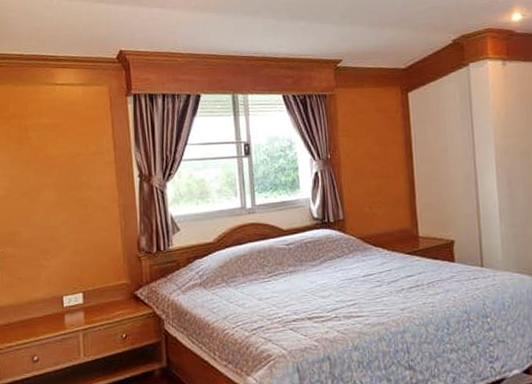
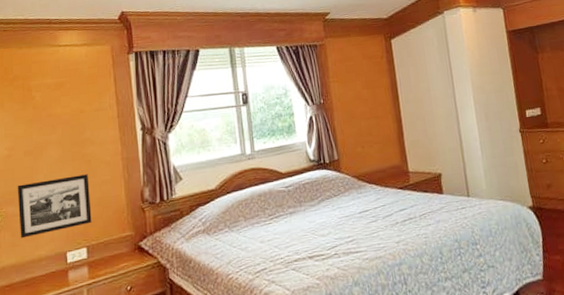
picture frame: none [14,219,88,280] -> present [17,174,92,239]

